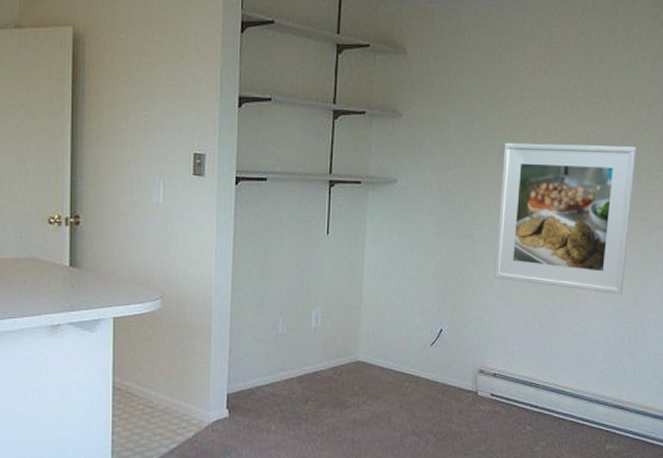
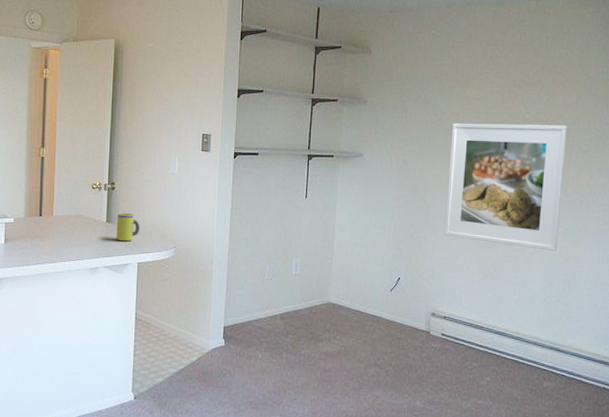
mug: none [84,254,115,291] -> present [116,213,140,242]

